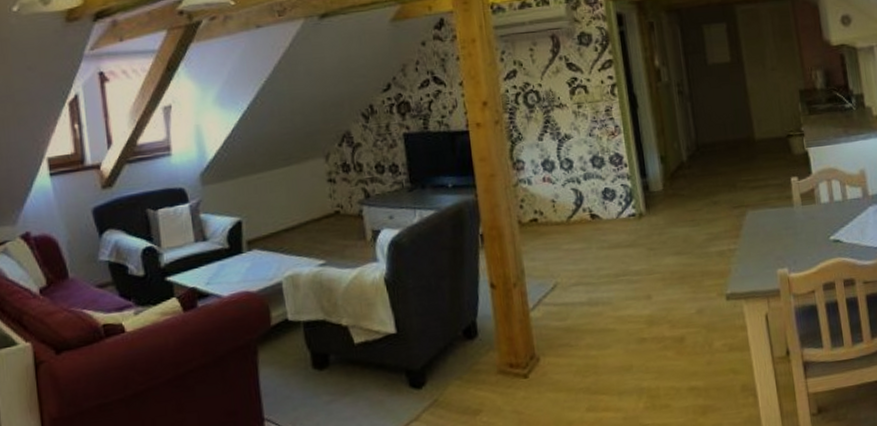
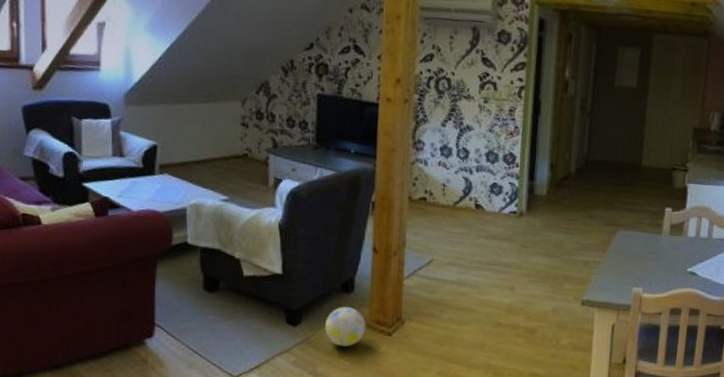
ball: none [452,354,499,402] -> present [324,307,366,347]

